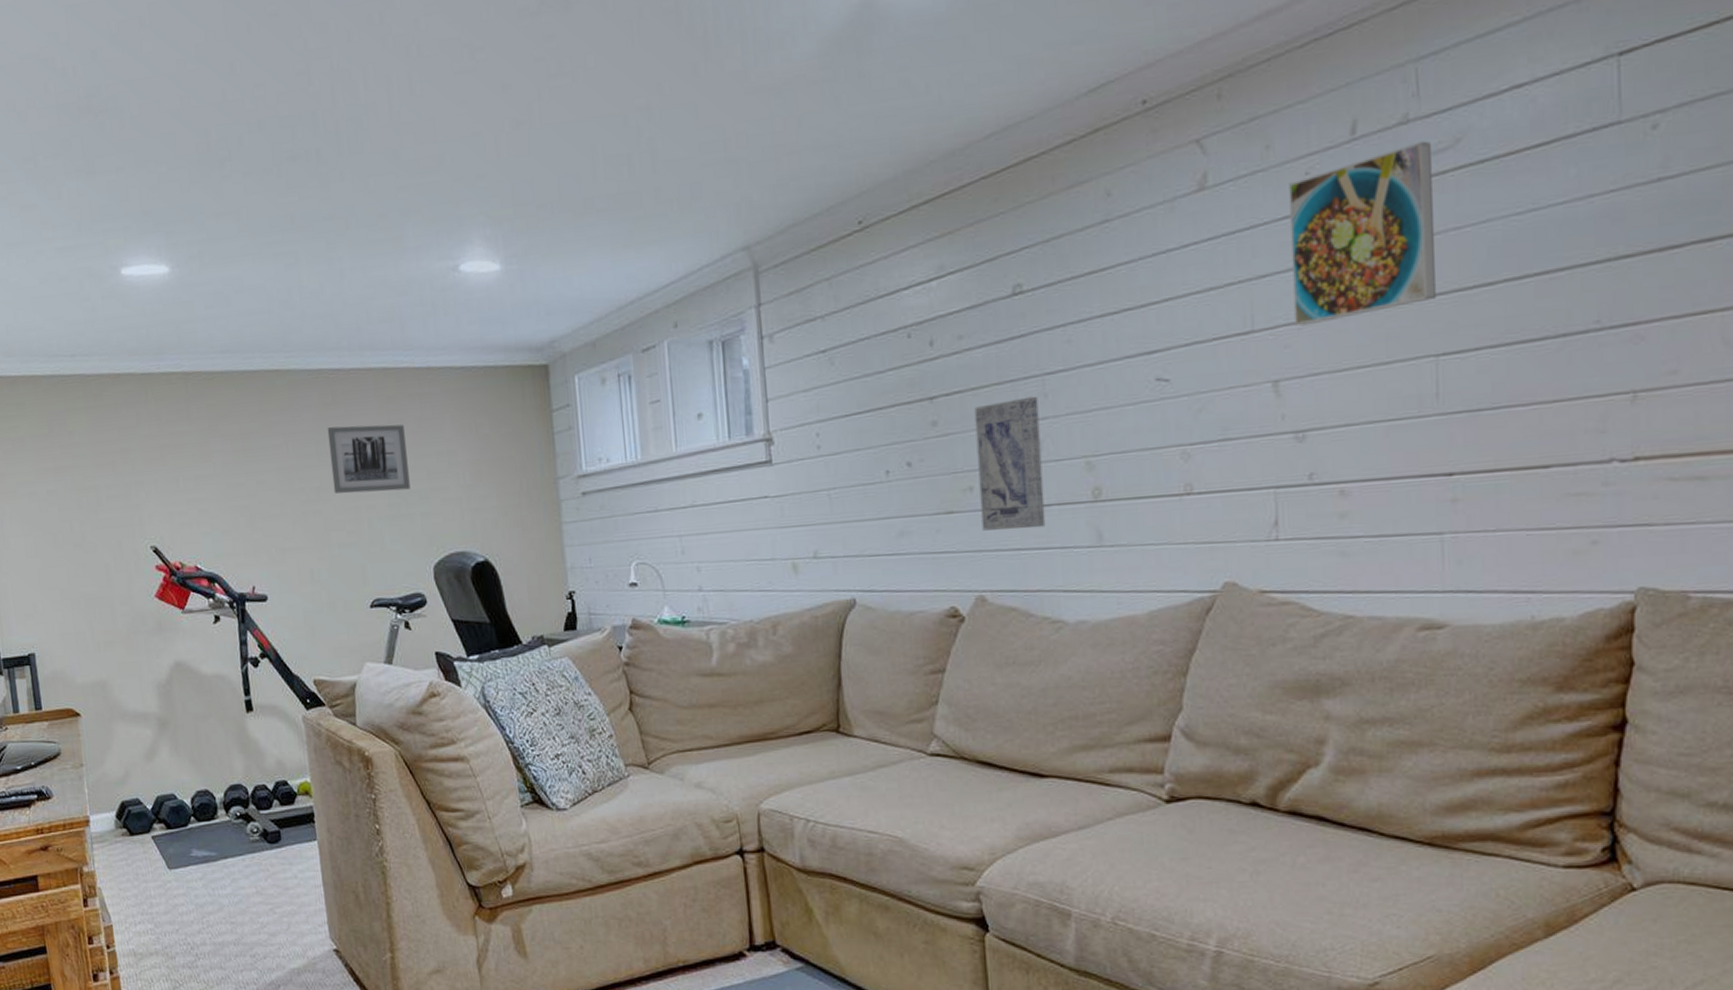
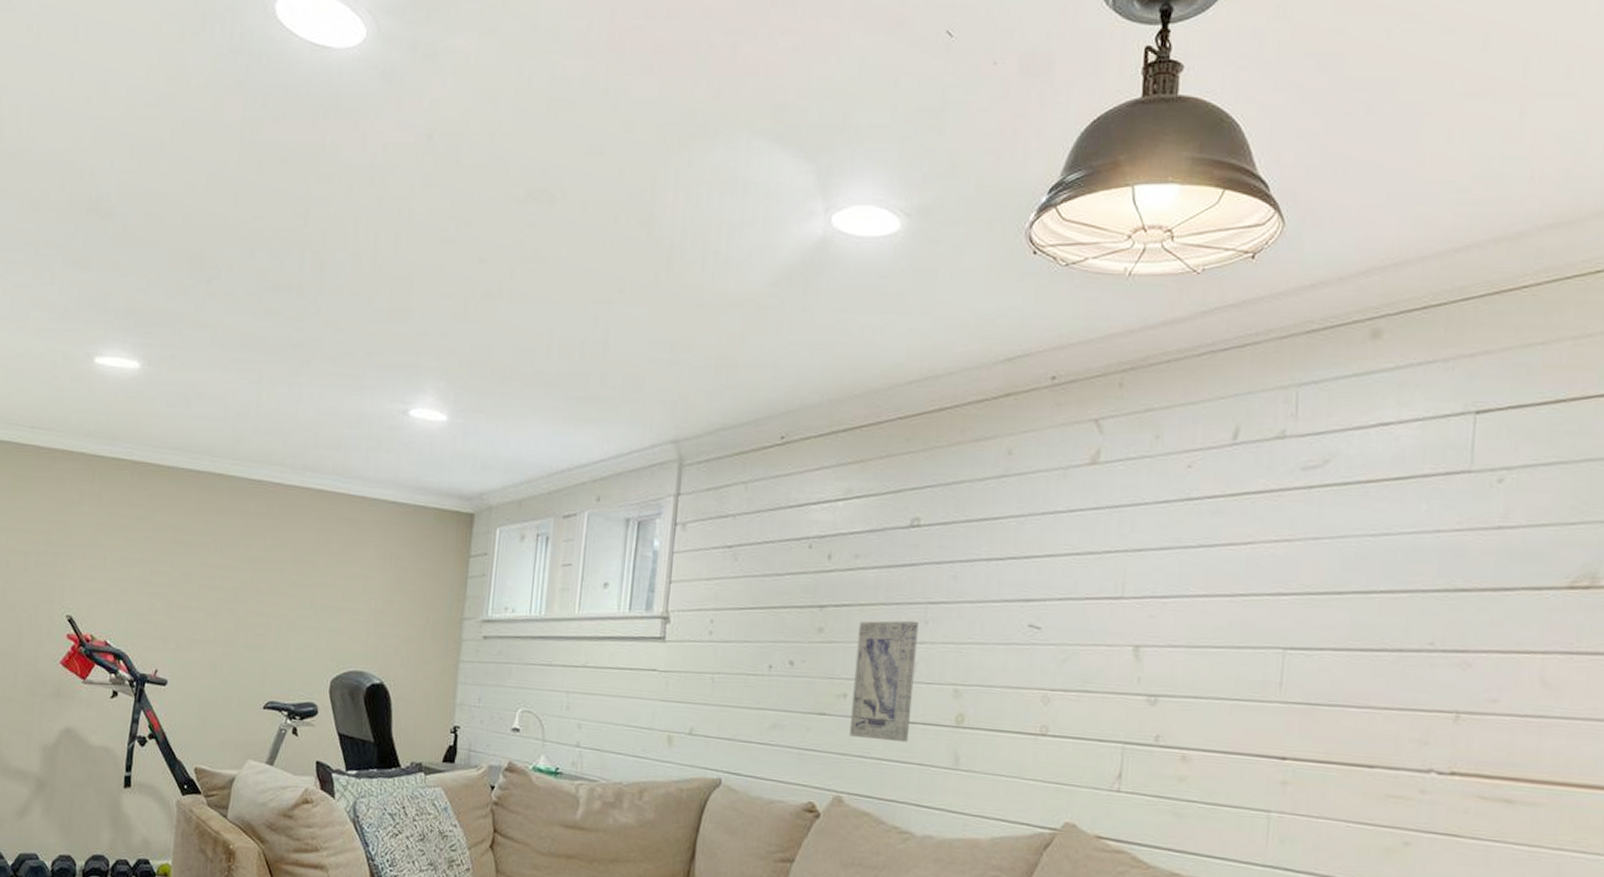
wall art: present [327,424,411,494] -> none [251,535,329,605]
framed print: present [1289,141,1436,327] -> none [1161,456,1303,602]

